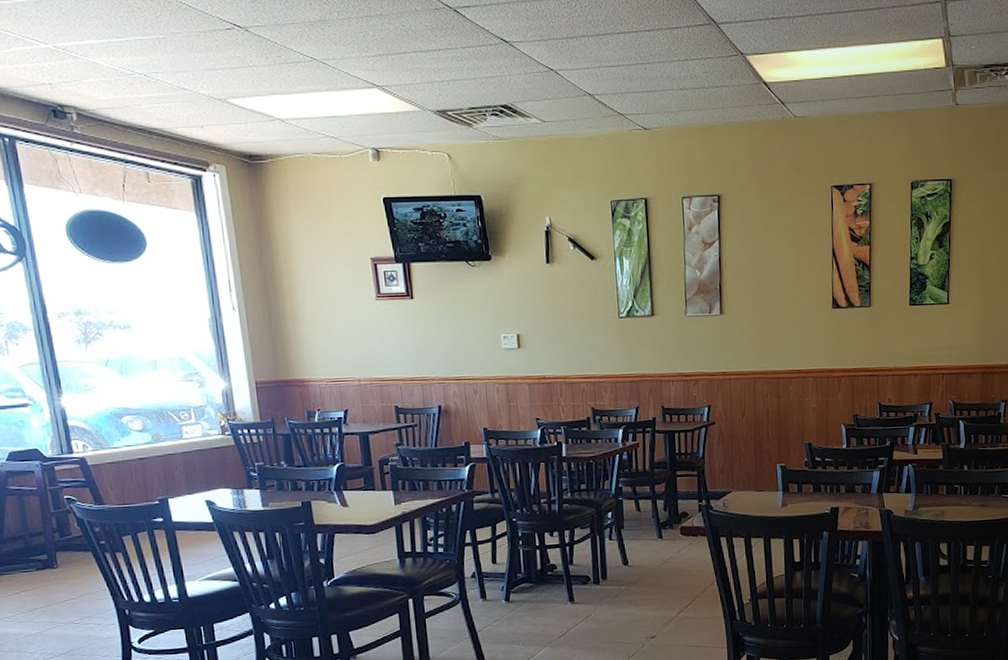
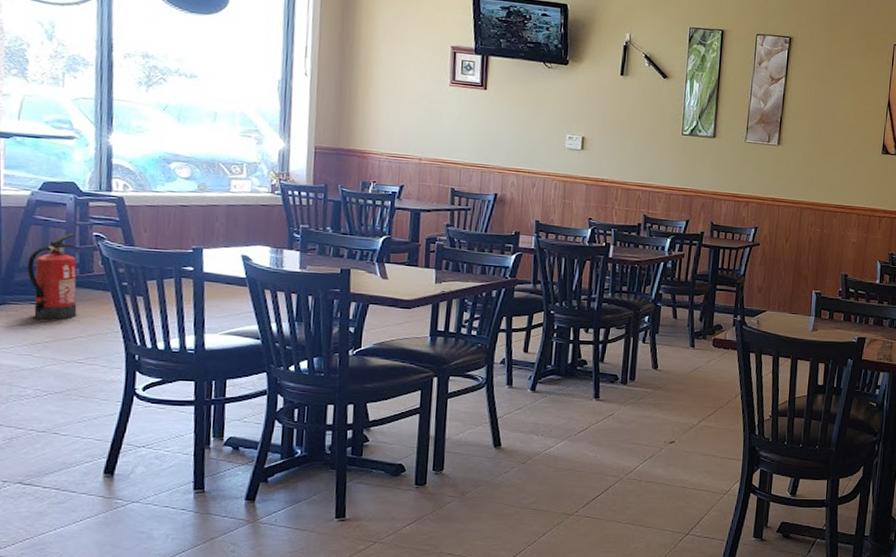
fire extinguisher: none [10,499,65,585] -> present [27,233,77,319]

